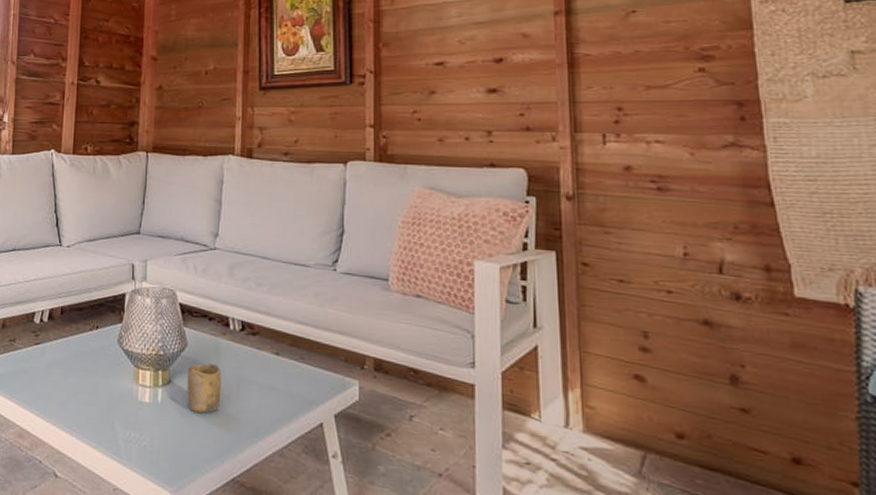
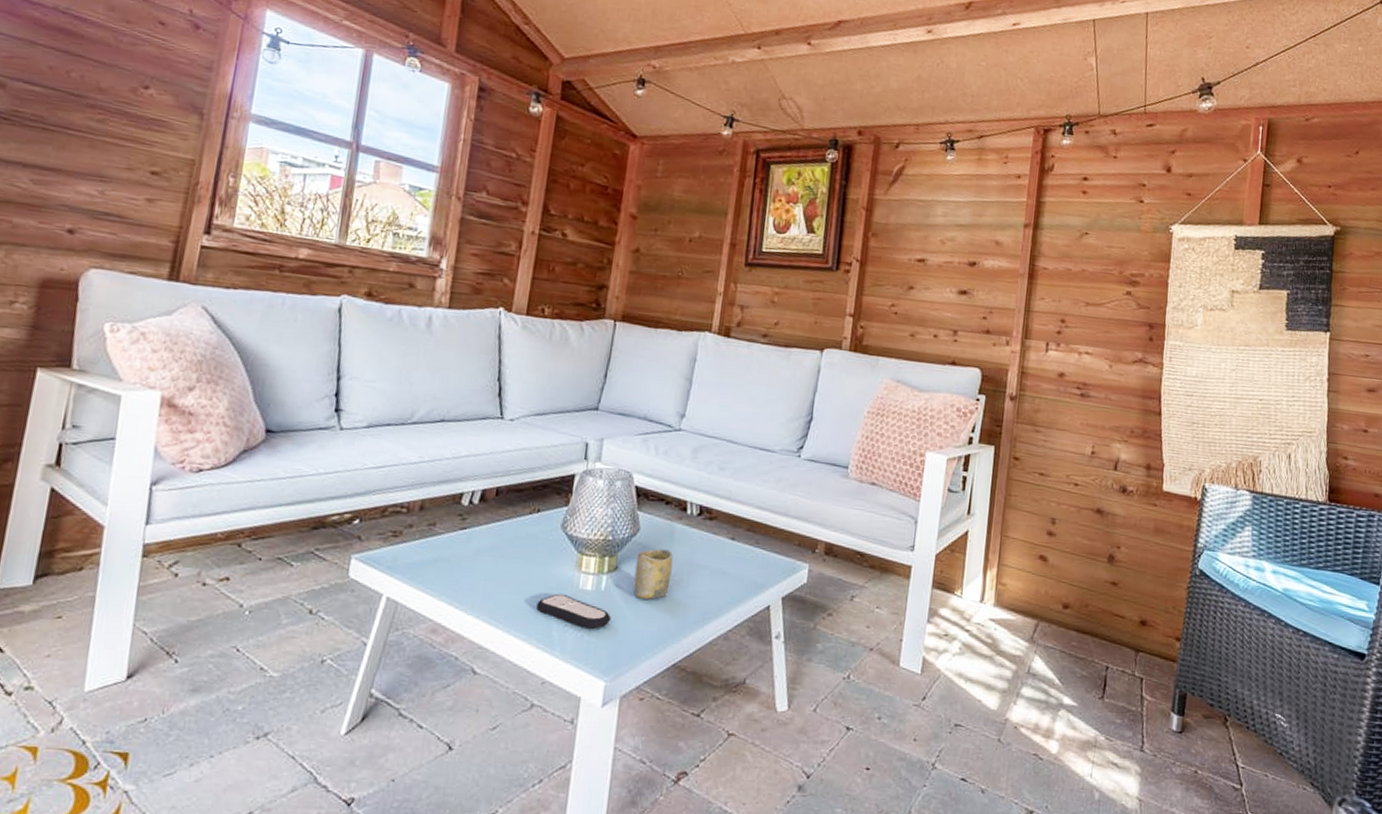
remote control: none [103,404,170,441] -> present [536,593,611,630]

